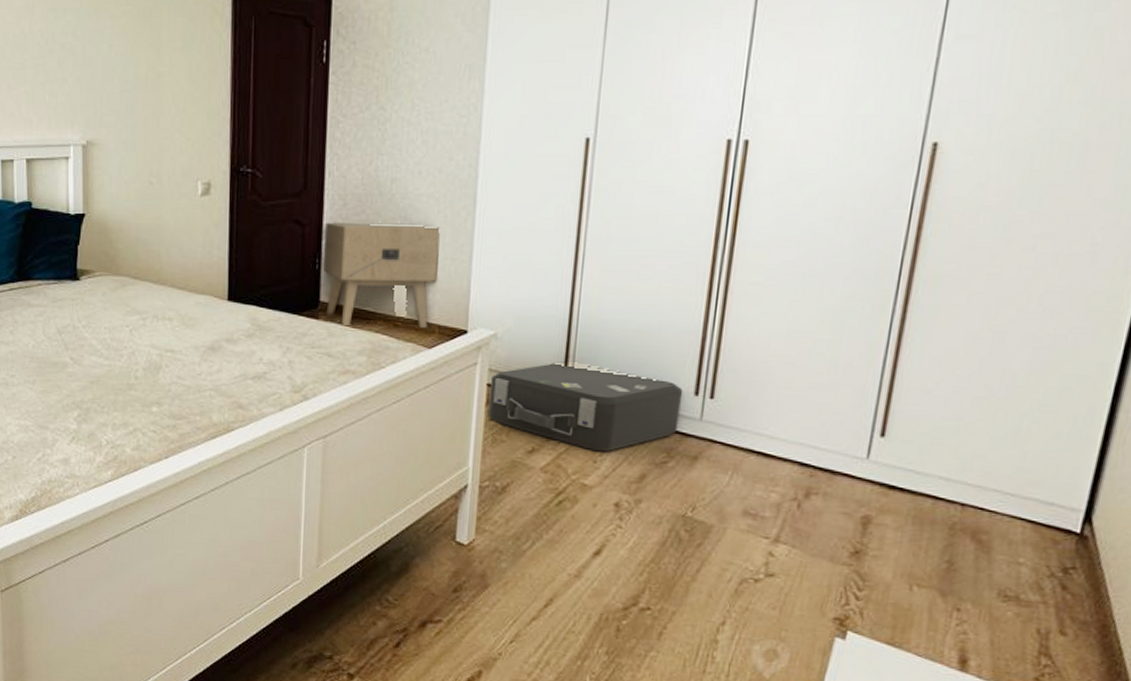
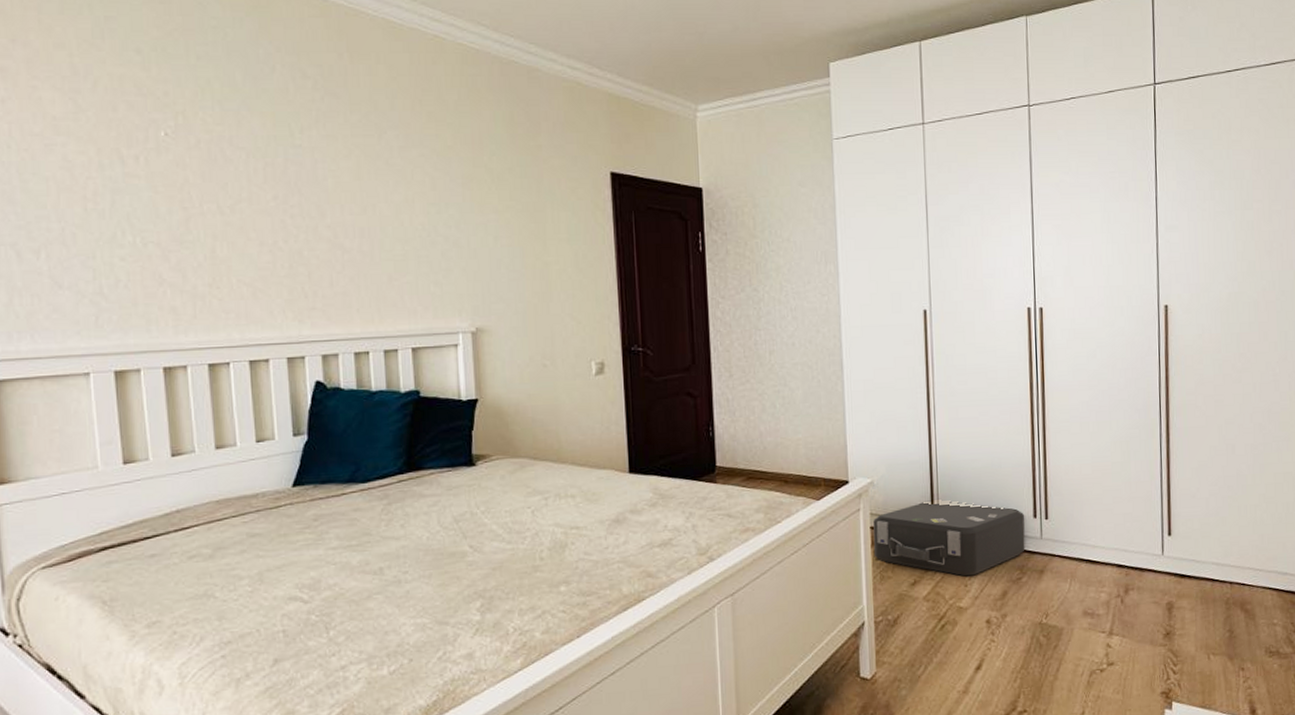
nightstand: present [323,222,440,328] -> none [715,389,818,486]

